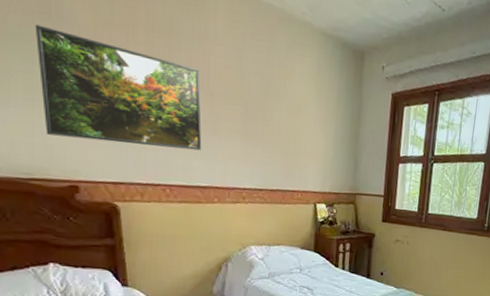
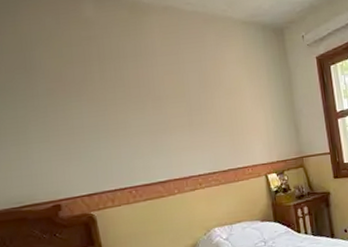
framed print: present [34,24,202,151] -> none [15,78,157,165]

